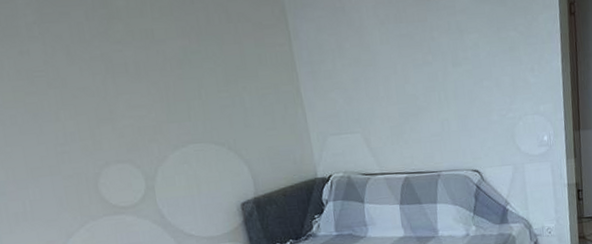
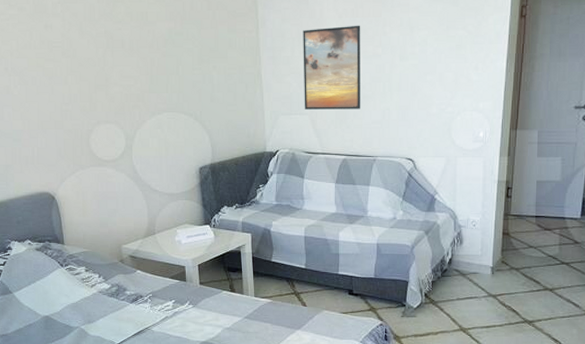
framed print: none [342,31,417,127] -> present [303,25,361,109]

